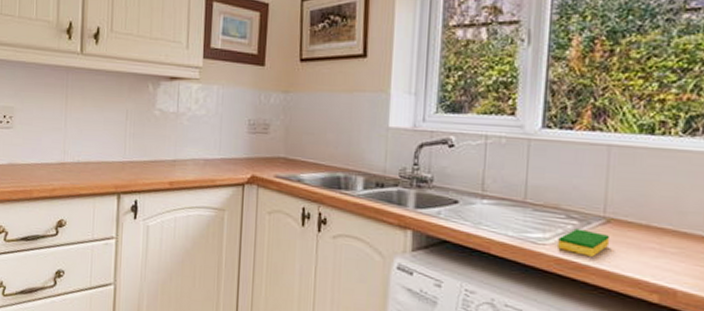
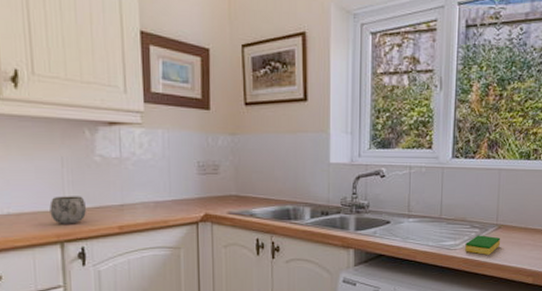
mug: none [112,147,143,177] -> present [49,196,86,224]

